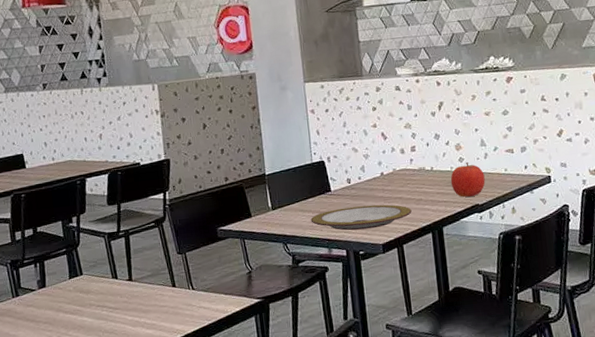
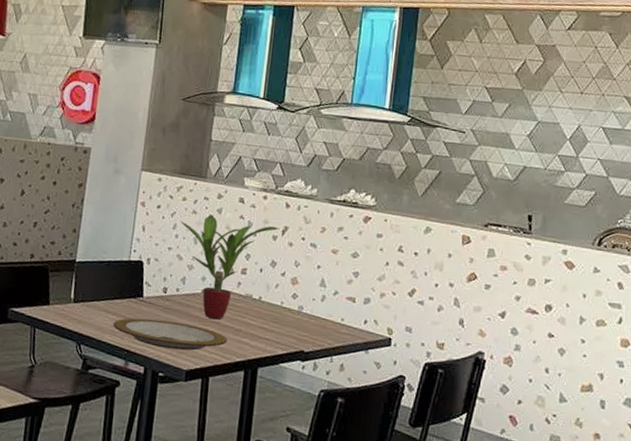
potted plant: none [348,104,436,195] -> present [180,215,279,319]
apple: present [450,162,486,197] -> none [277,300,317,341]

